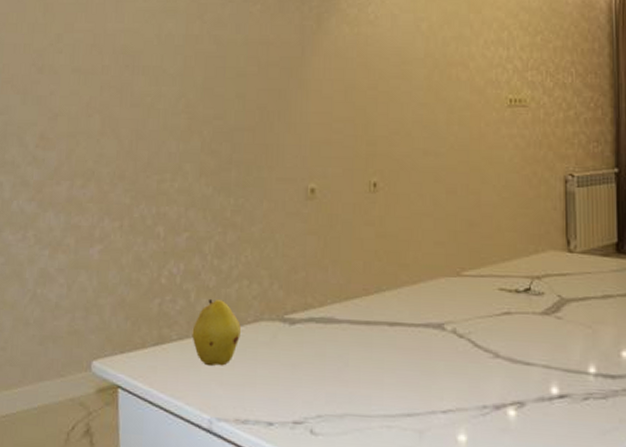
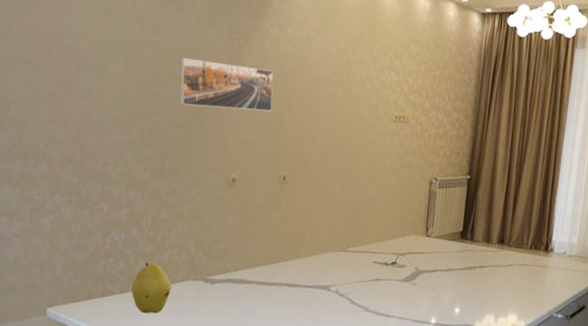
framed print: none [244,51,355,106] -> present [179,57,274,112]

